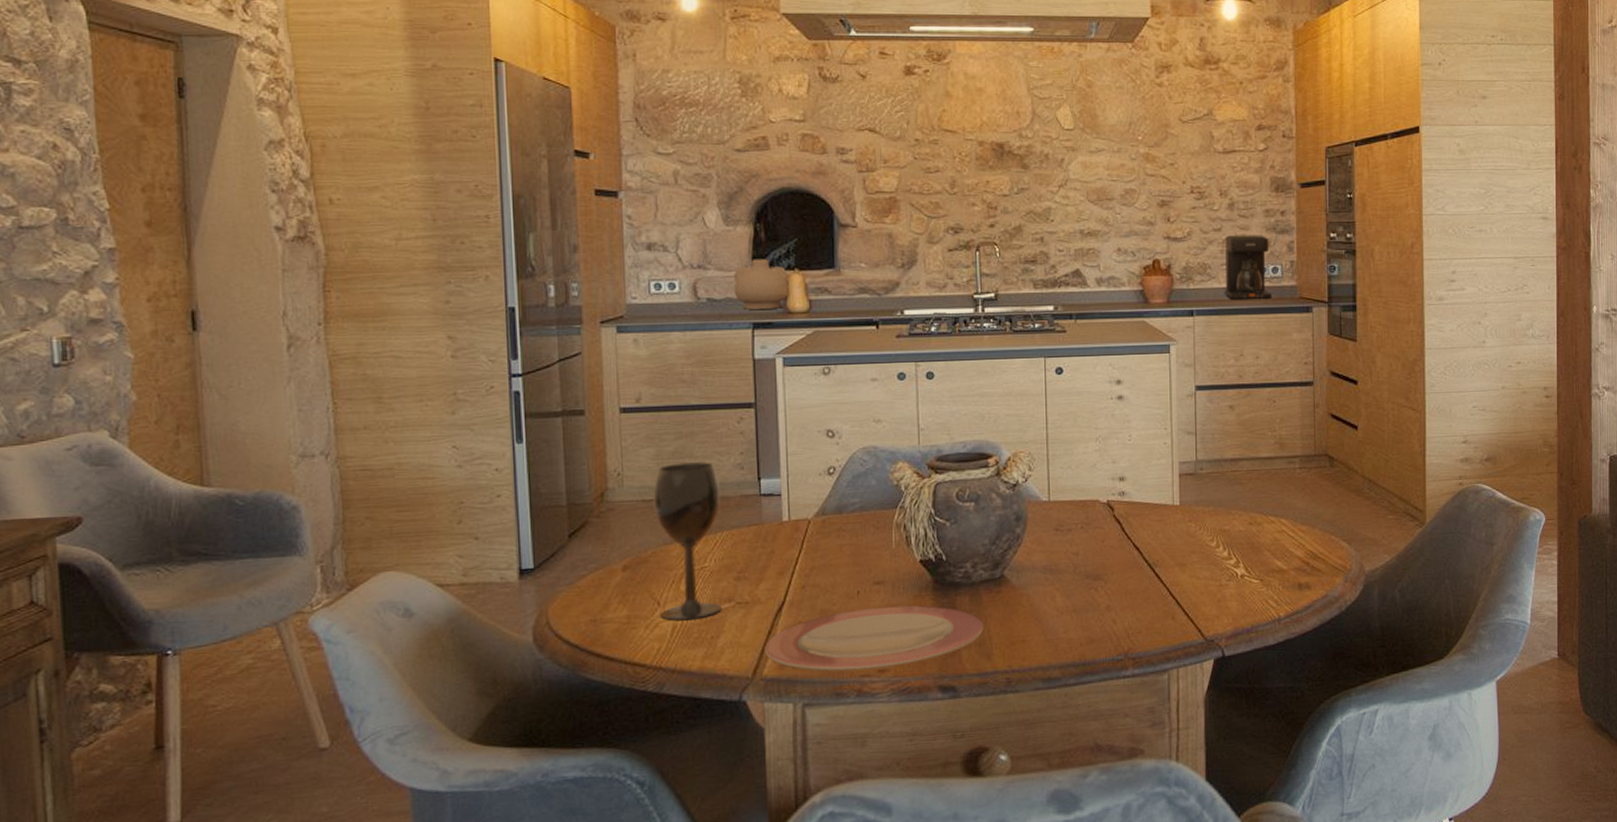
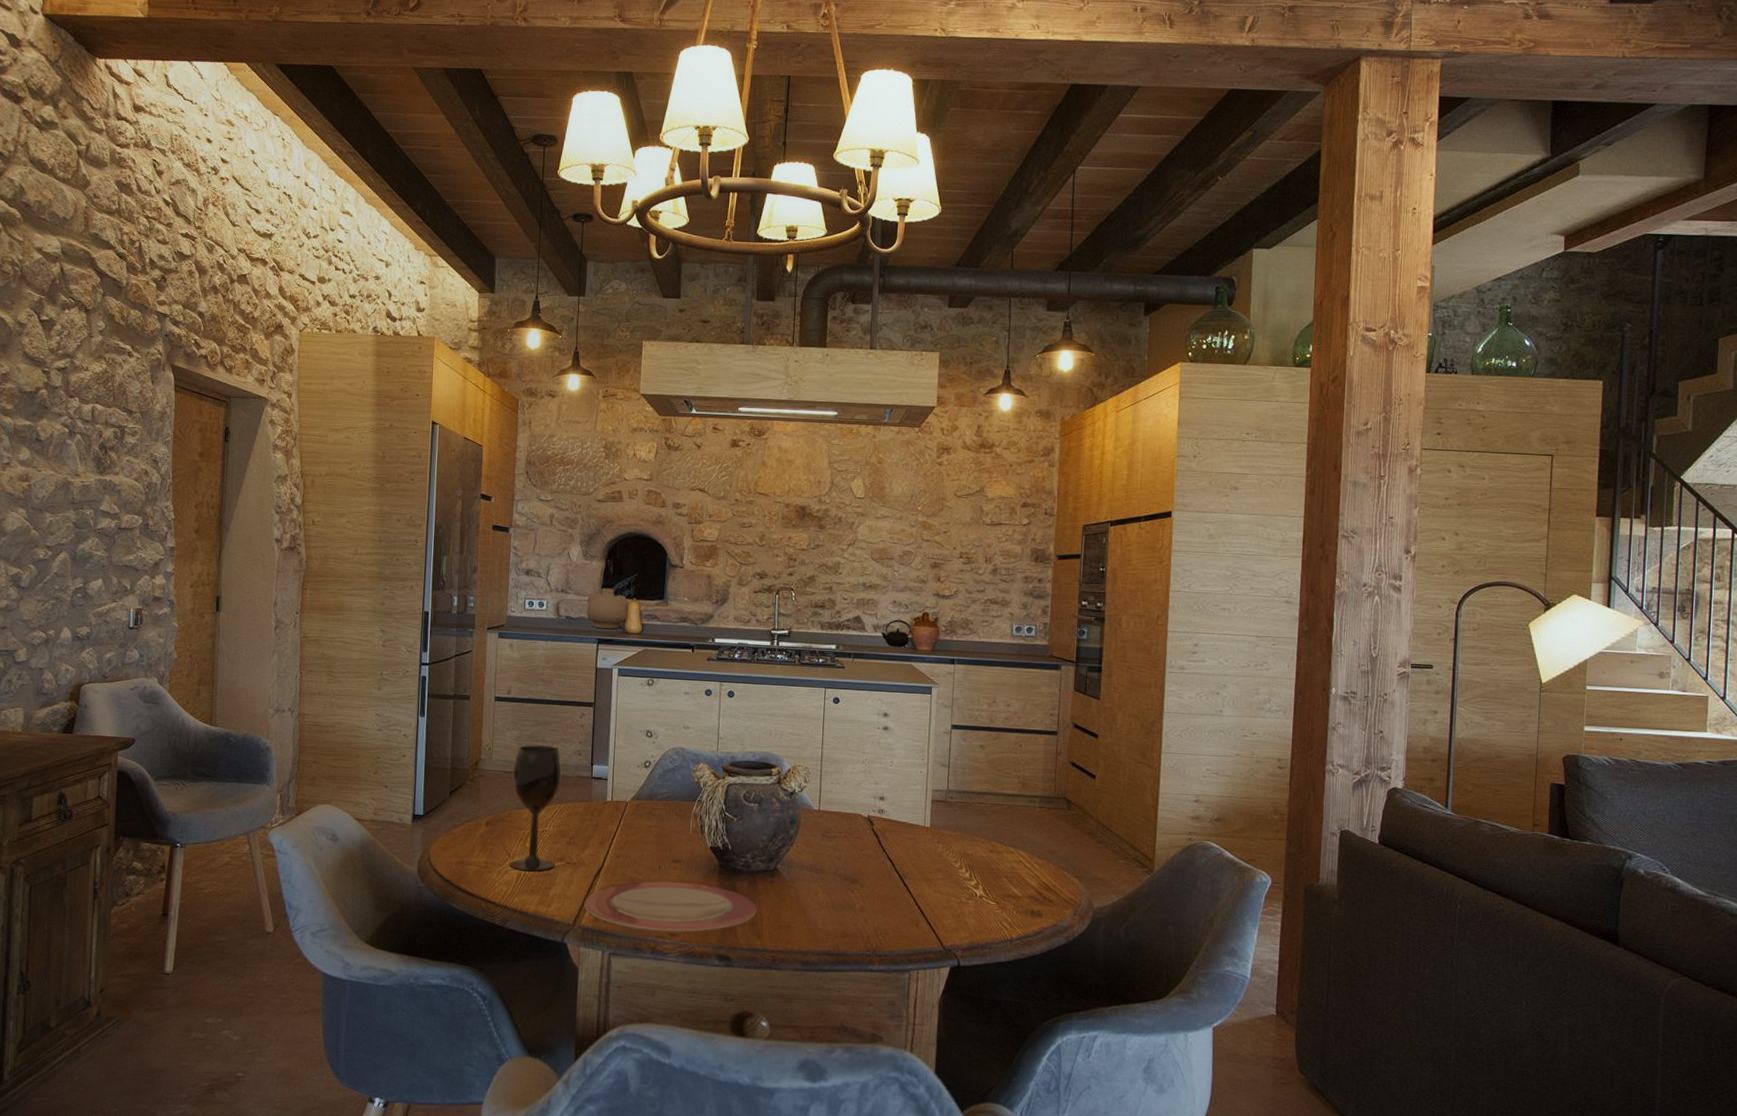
kettle: none [1106,270,1141,303] -> present [881,620,911,648]
coffee maker: present [1224,235,1271,301] -> none [982,596,1026,655]

